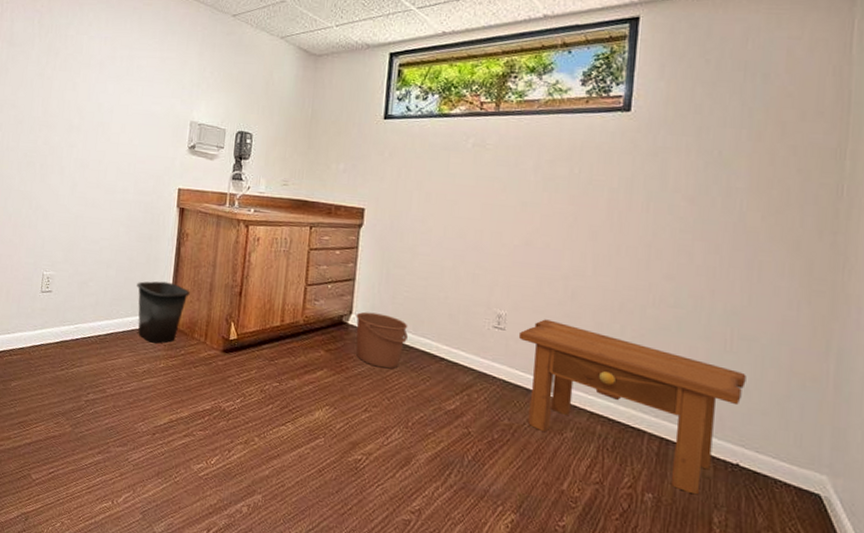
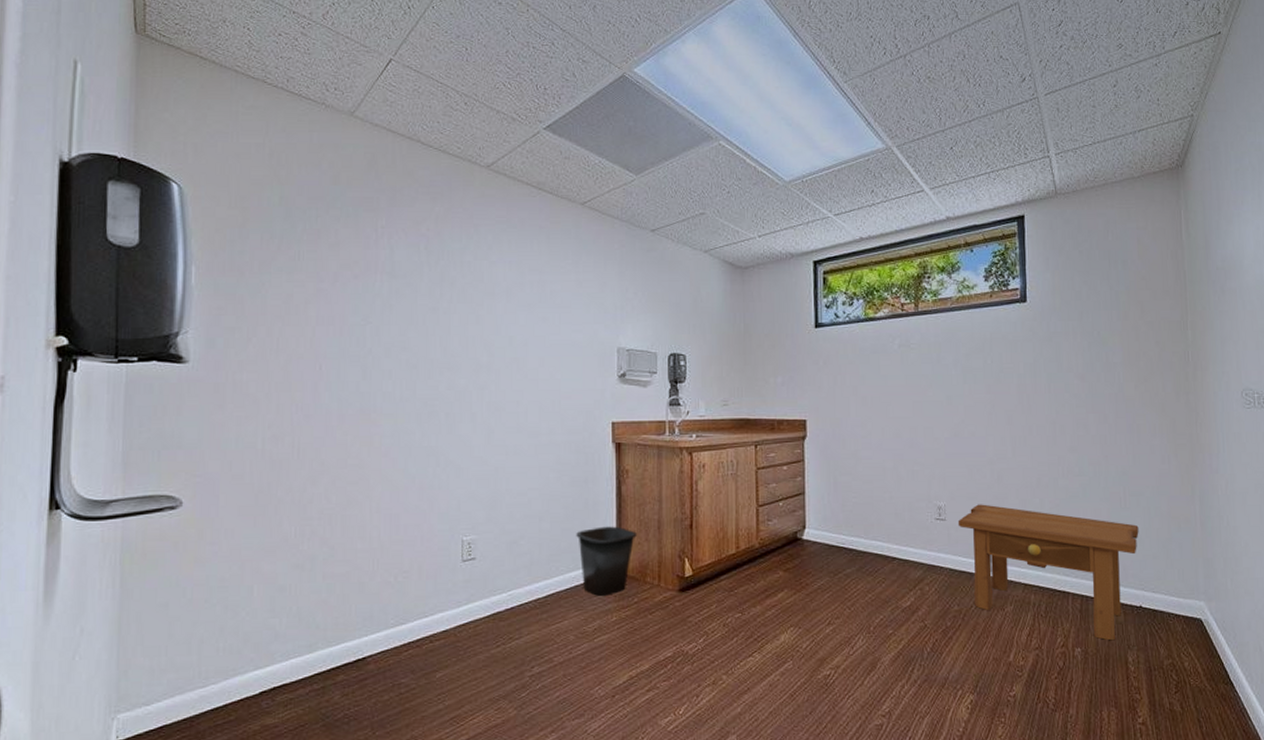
bucket: present [356,311,408,369] -> none [809,523,860,578]

